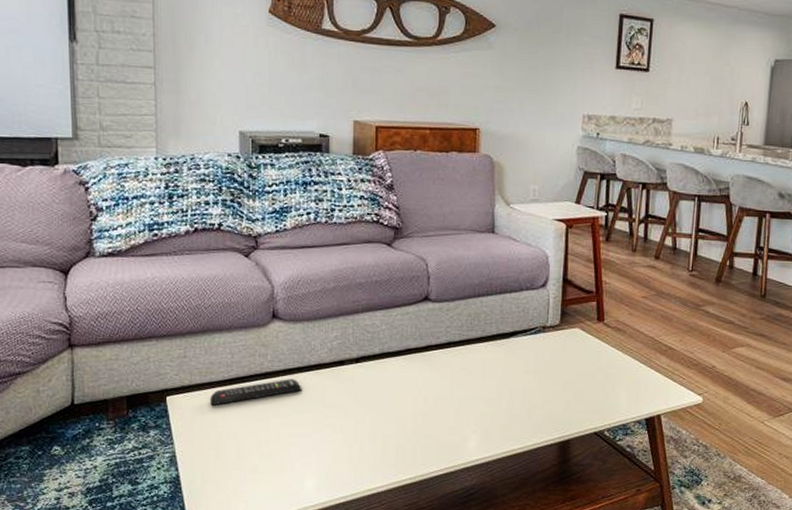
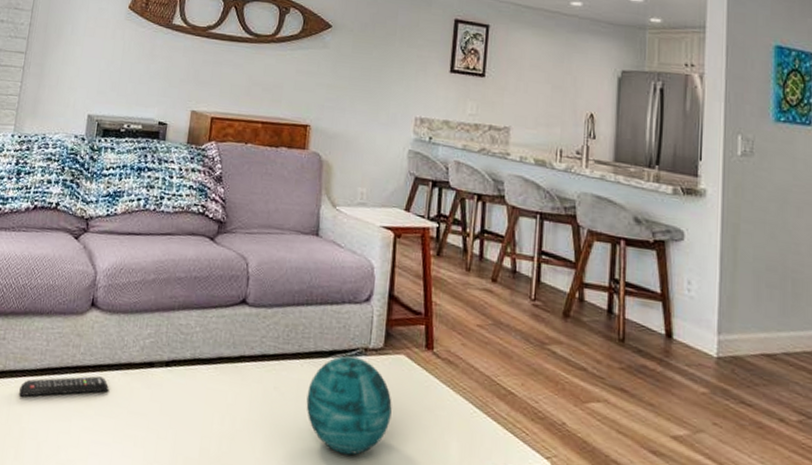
decorative orb: none [492,335,569,414] -> present [306,355,392,455]

